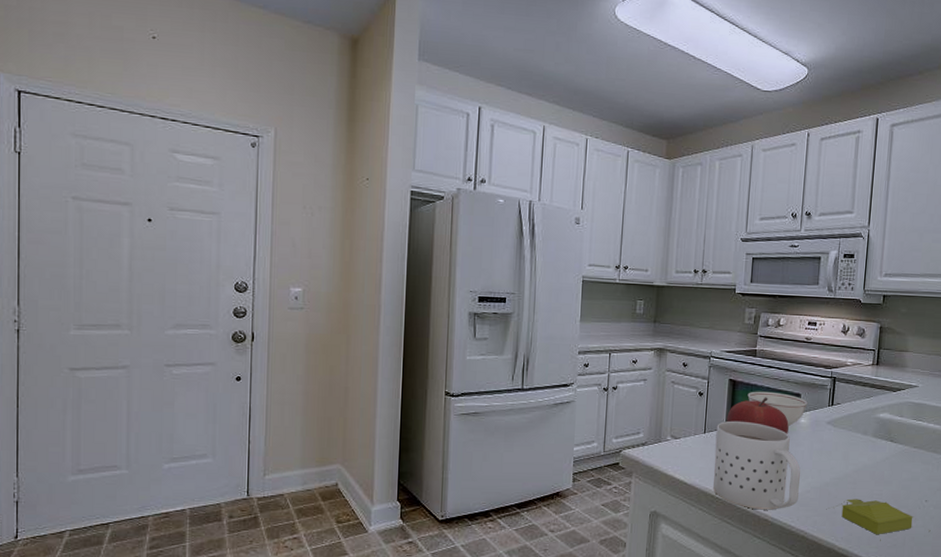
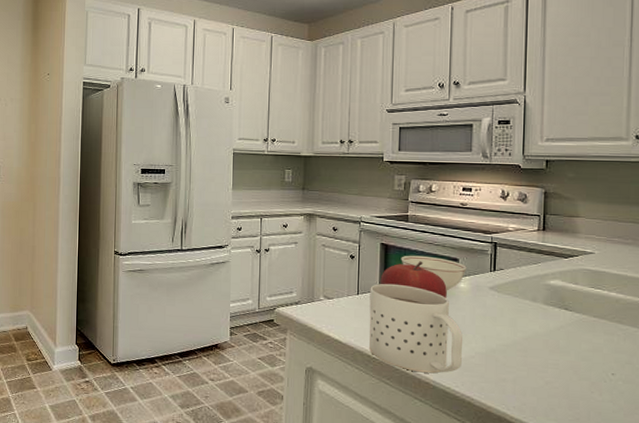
sponge: present [828,499,931,541] -> none [496,367,621,414]

